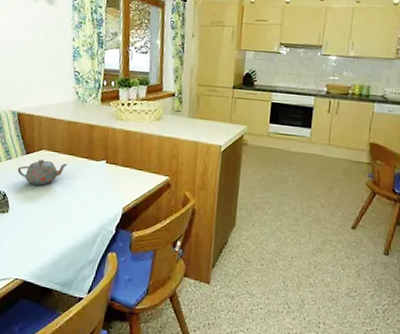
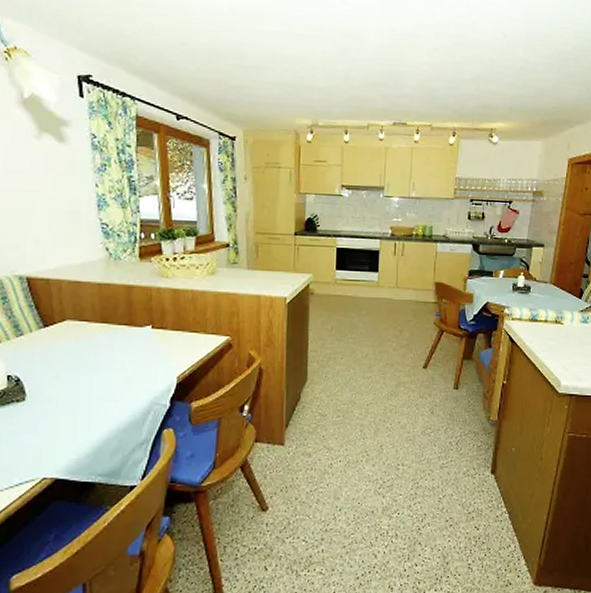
teapot: present [17,159,67,186] -> none [33,332,101,363]

